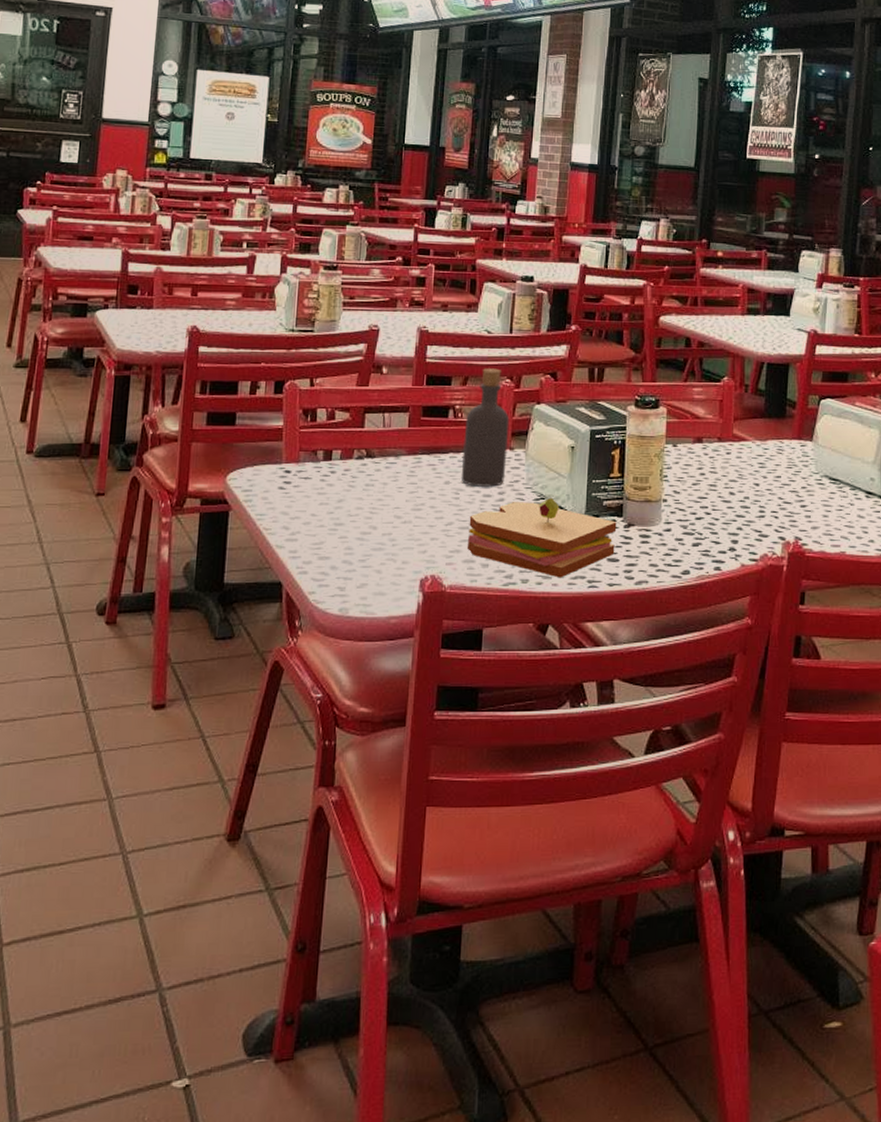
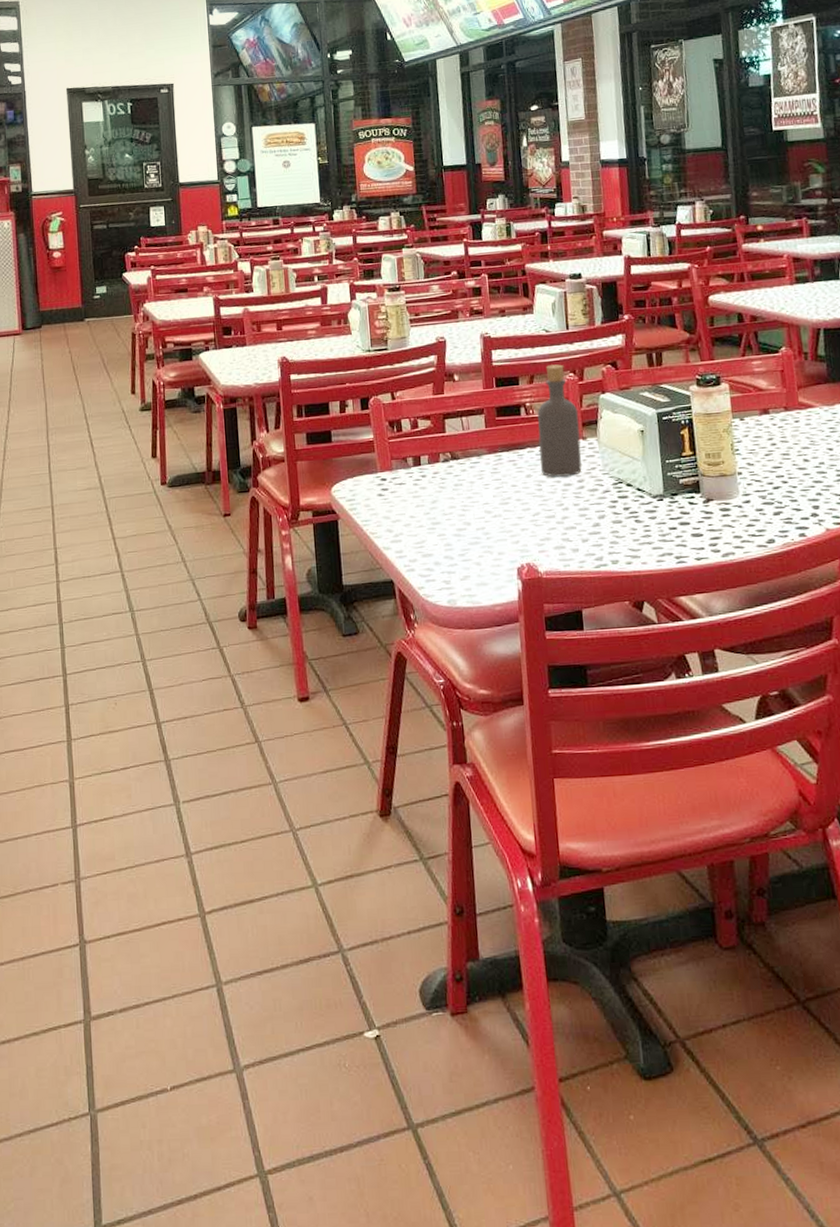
sandwich: present [466,496,617,578] -> none [554,479,698,557]

